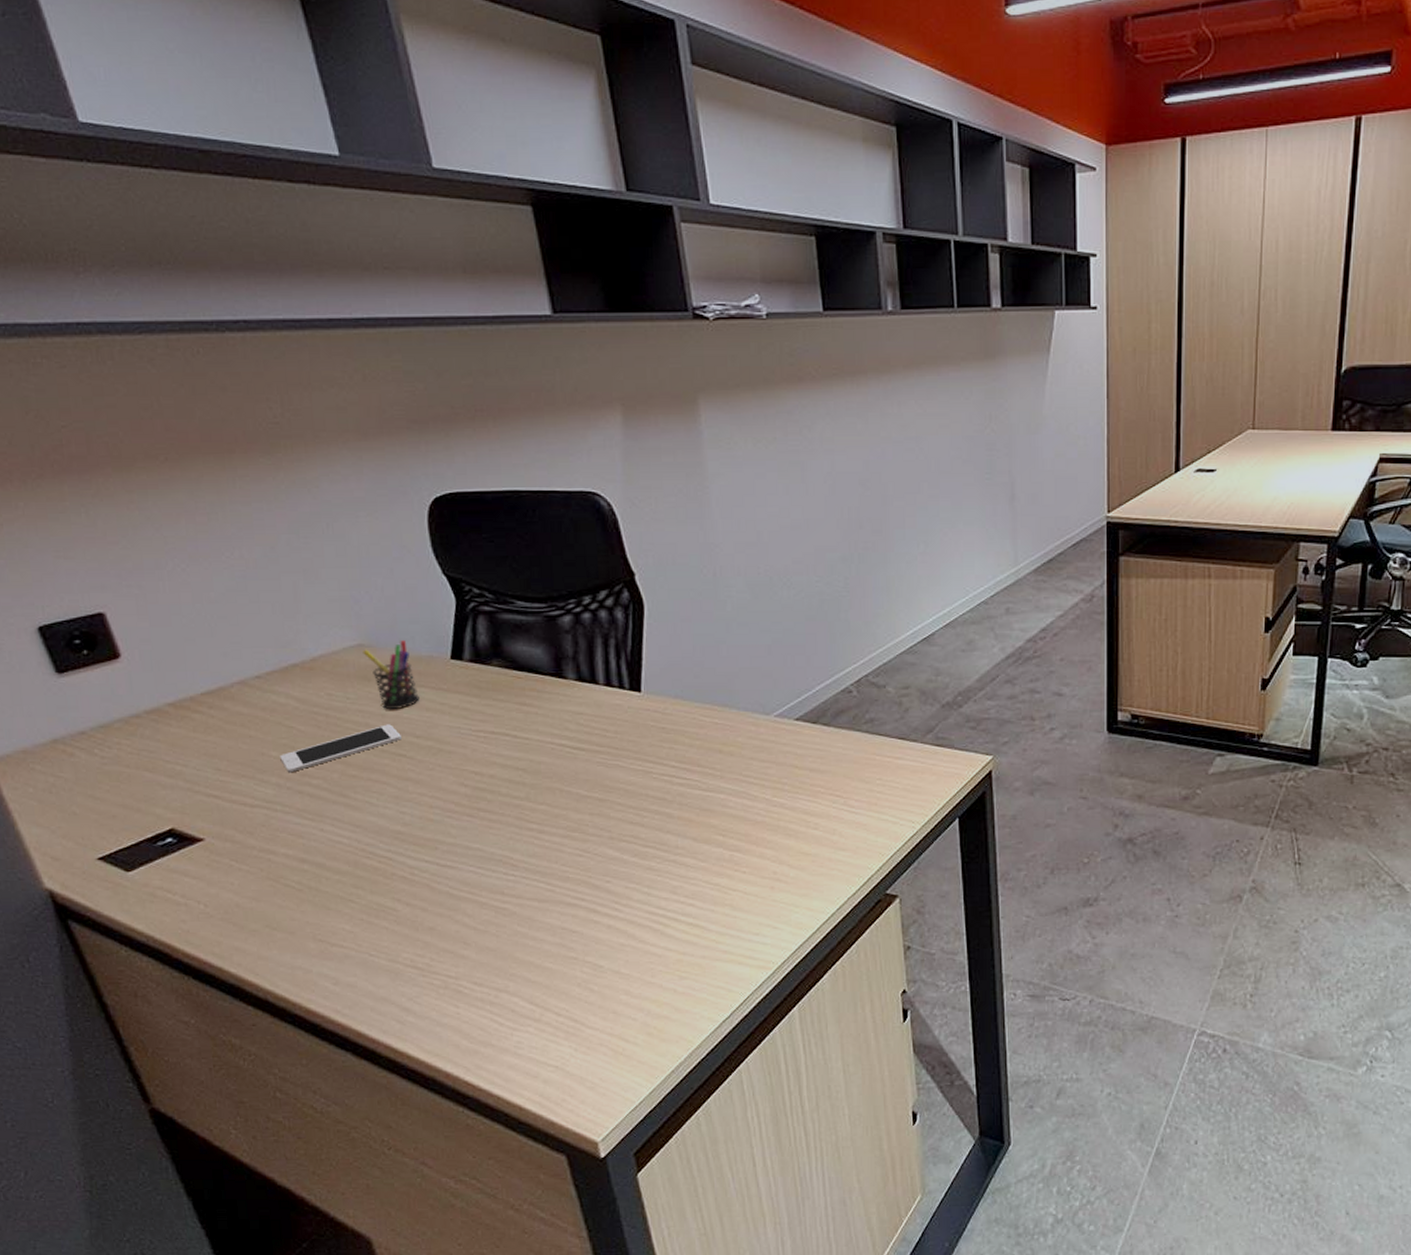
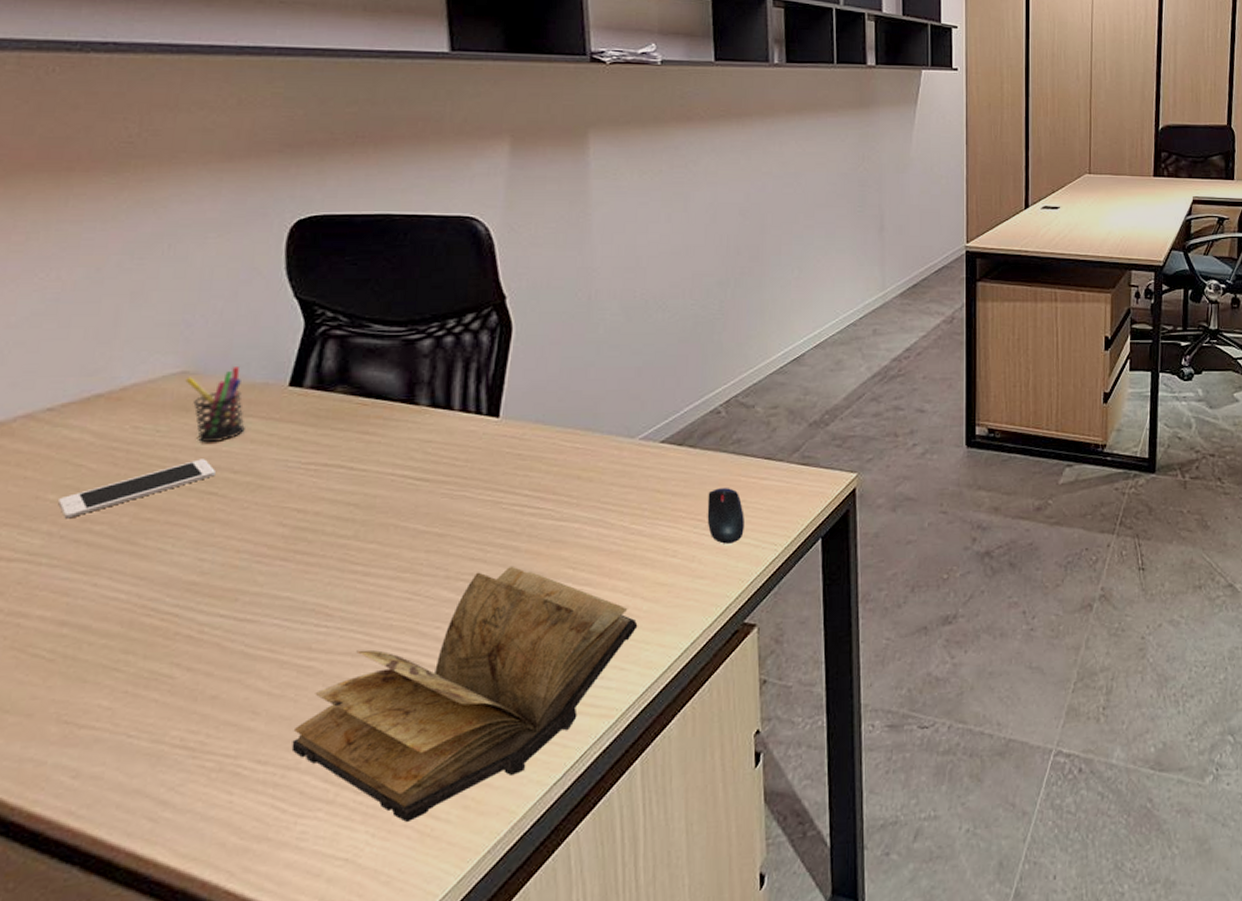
book: none [499,830,787,1041] -> present [291,566,638,822]
mouse: none [844,766,881,819] -> present [707,488,744,544]

